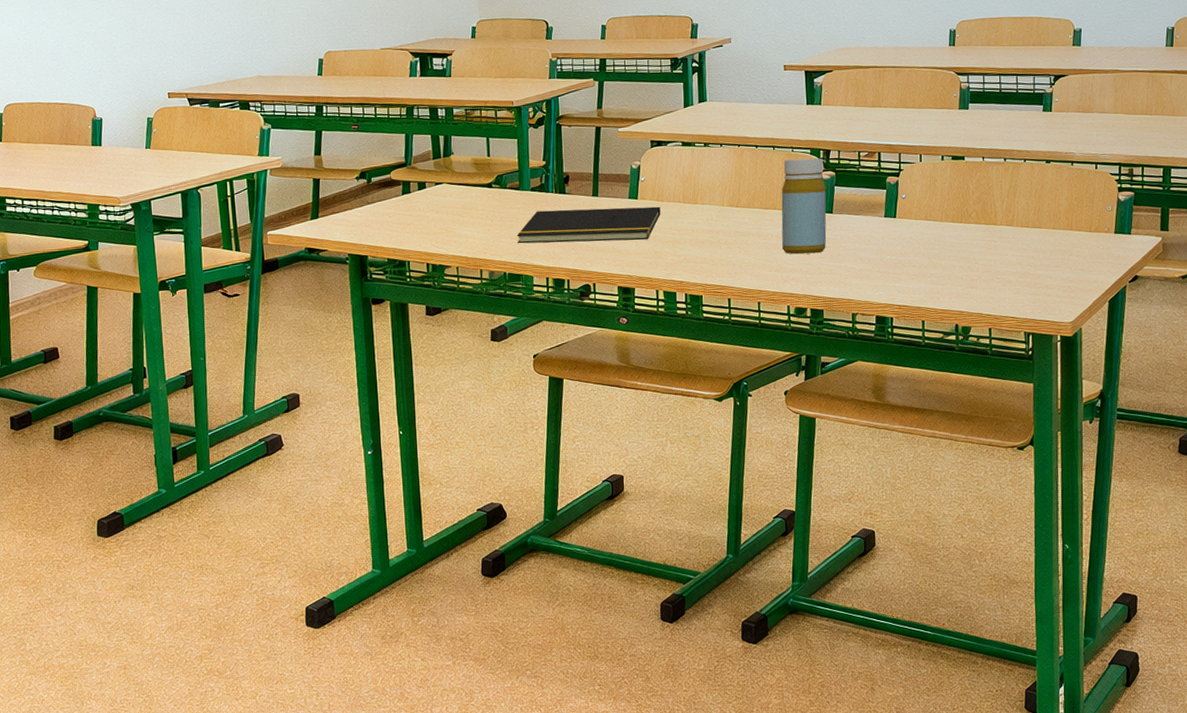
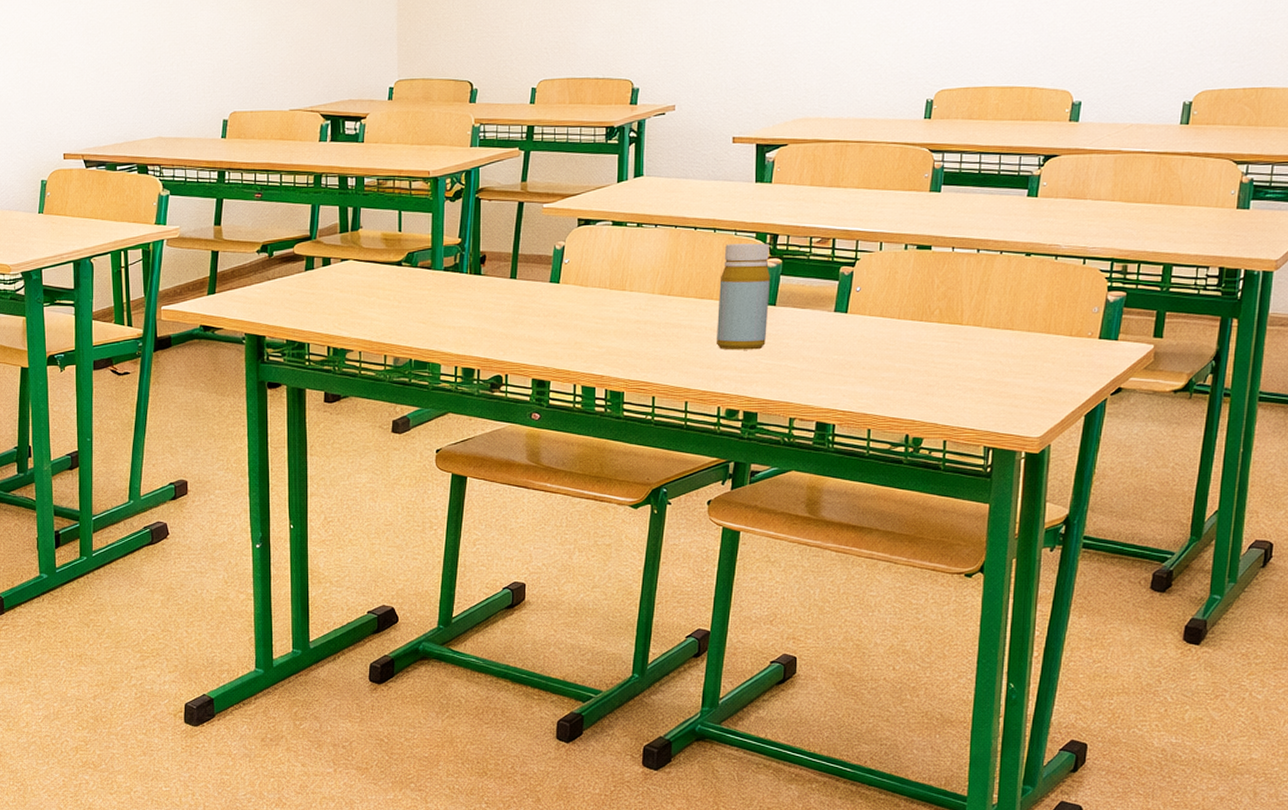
notepad: present [517,206,661,244] -> none [426,292,584,329]

